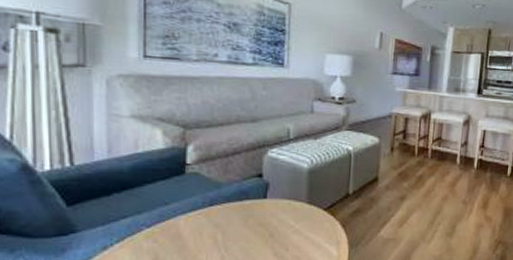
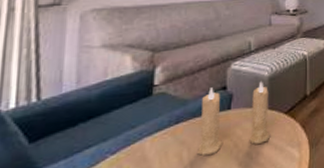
candle: none [232,173,308,241] -> present [198,81,271,156]

